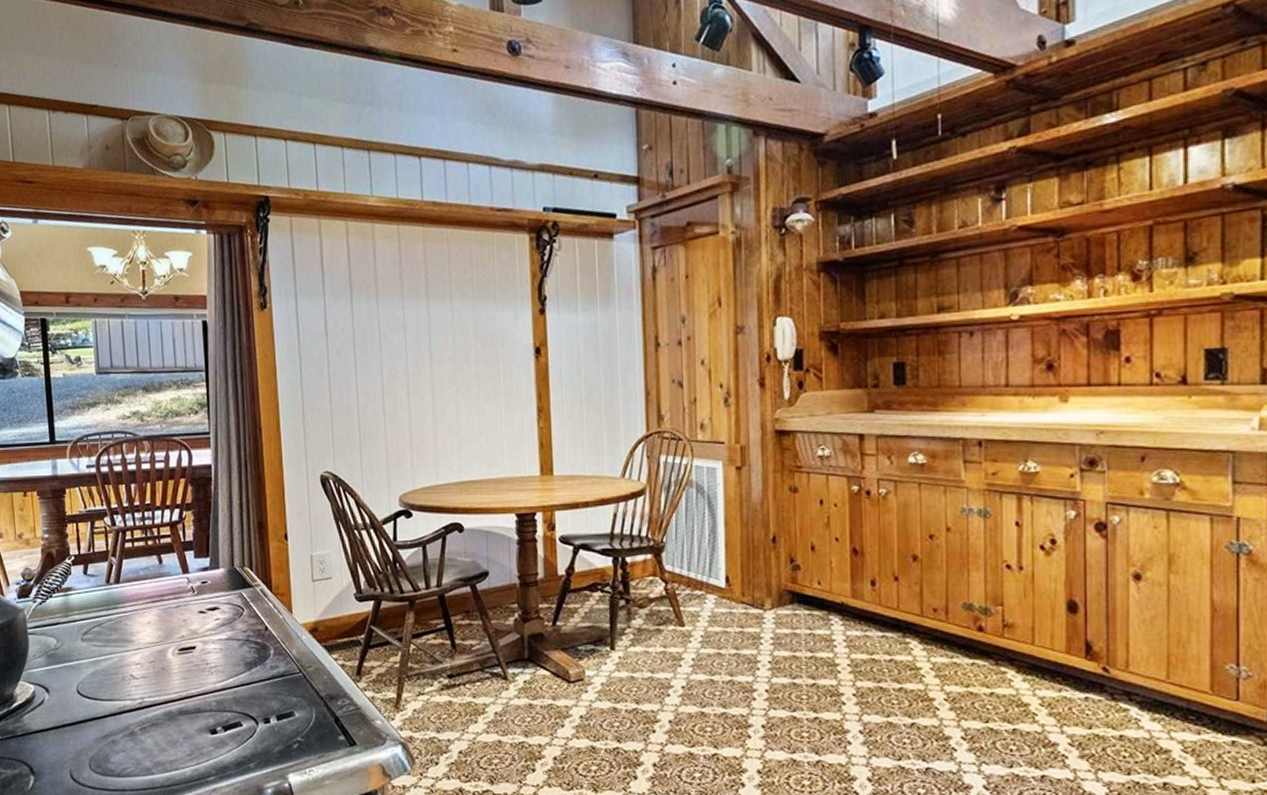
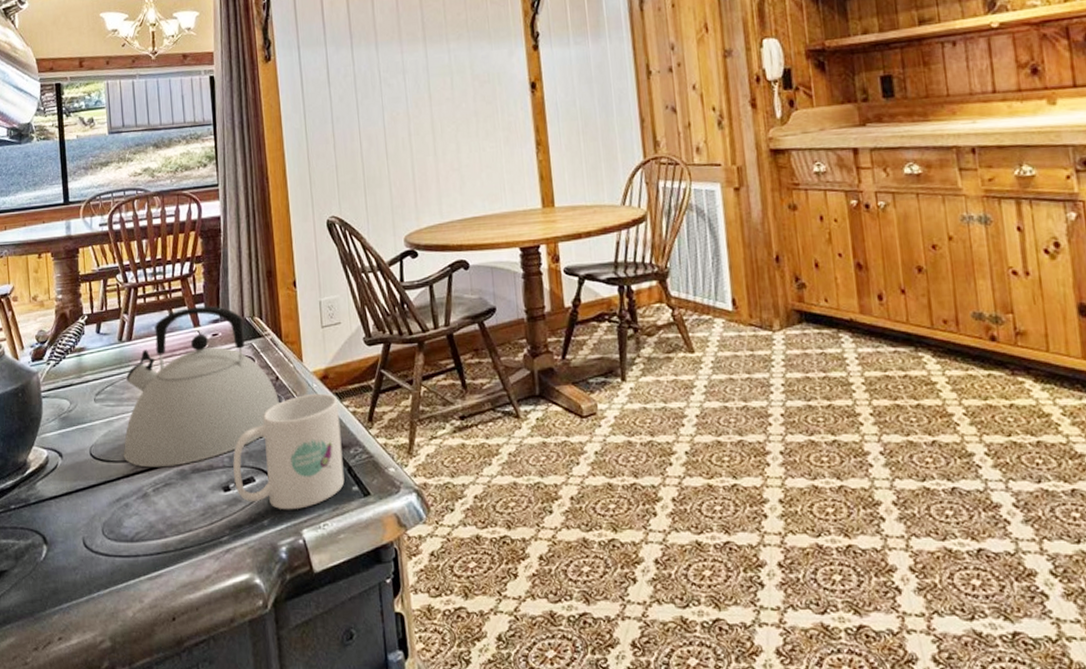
kettle: none [110,553,268,708] -> present [123,306,279,468]
mug: none [220,645,331,755] -> present [233,393,345,510]

